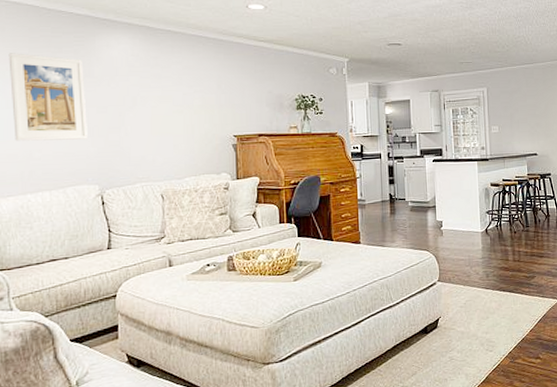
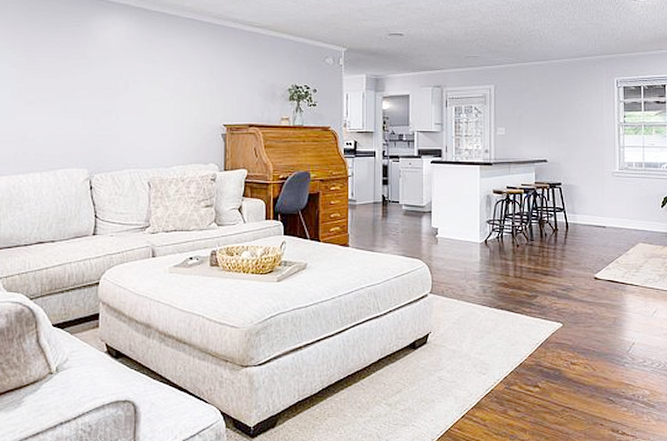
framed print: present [8,53,87,141] -> none [8,31,80,121]

